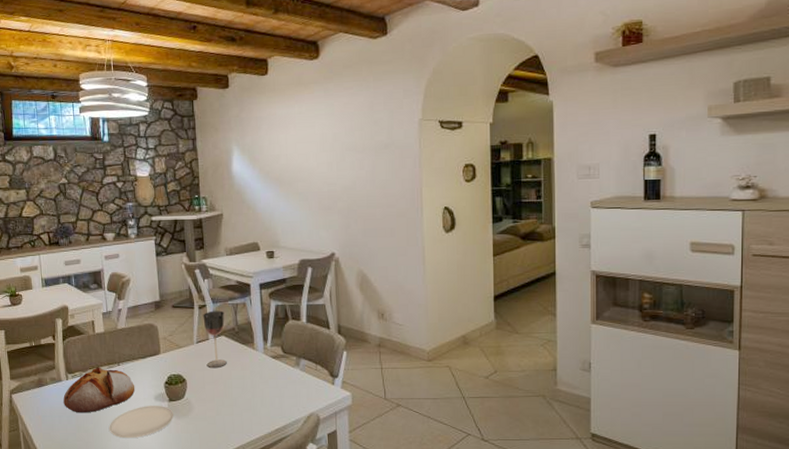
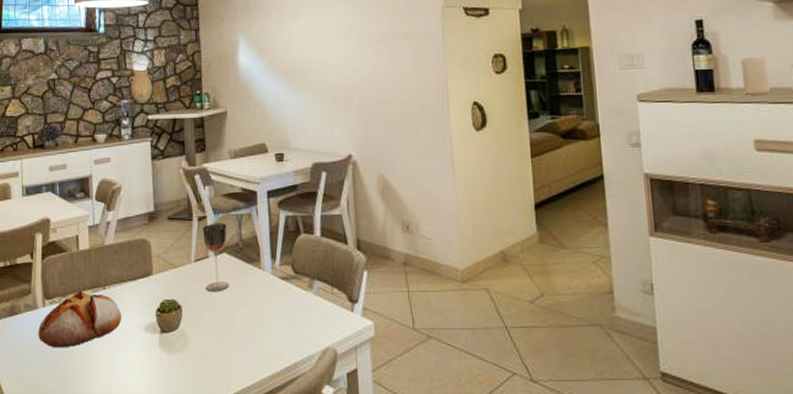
plate: present [109,406,174,439] -> none [90,339,167,380]
candle: none [686,169,711,203] -> present [741,57,772,95]

